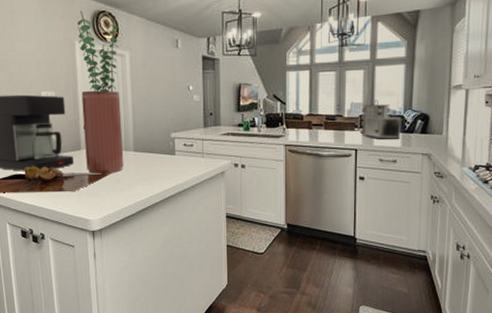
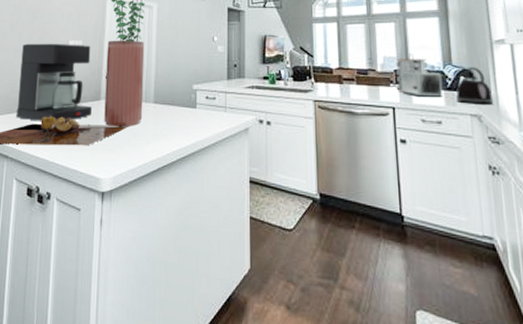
kettle: none [411,111,444,145] -> present [455,67,494,104]

